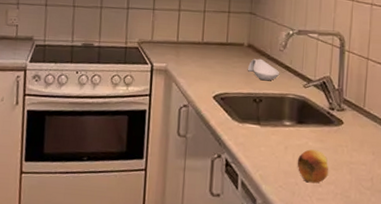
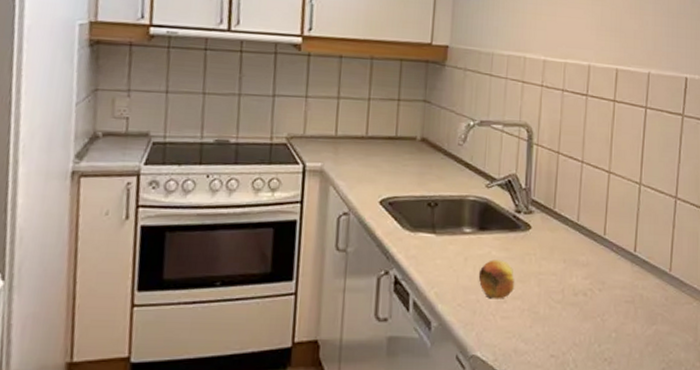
spoon rest: present [247,58,280,81] -> none [420,154,459,181]

